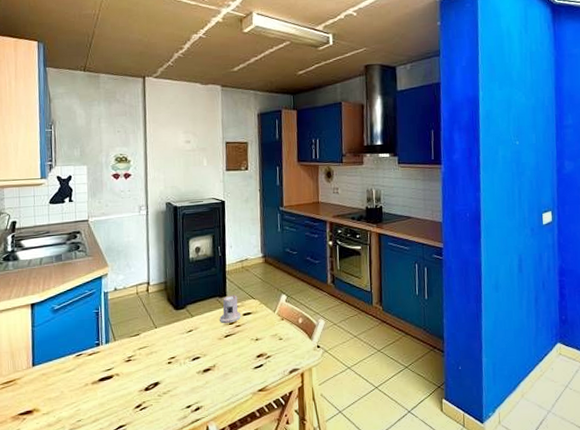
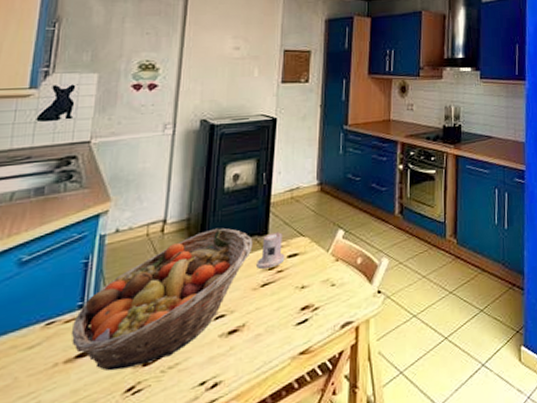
fruit basket: none [93,290,216,392] -> present [71,227,253,371]

